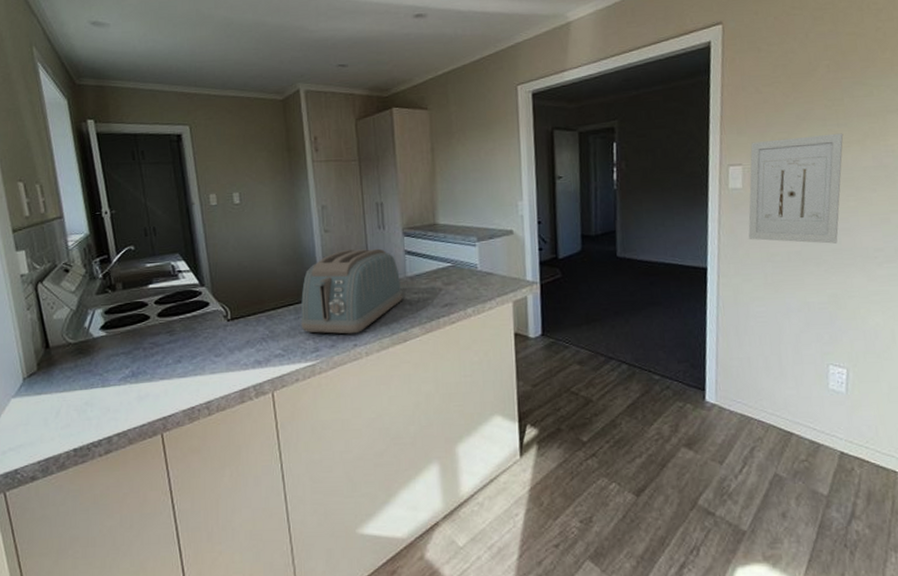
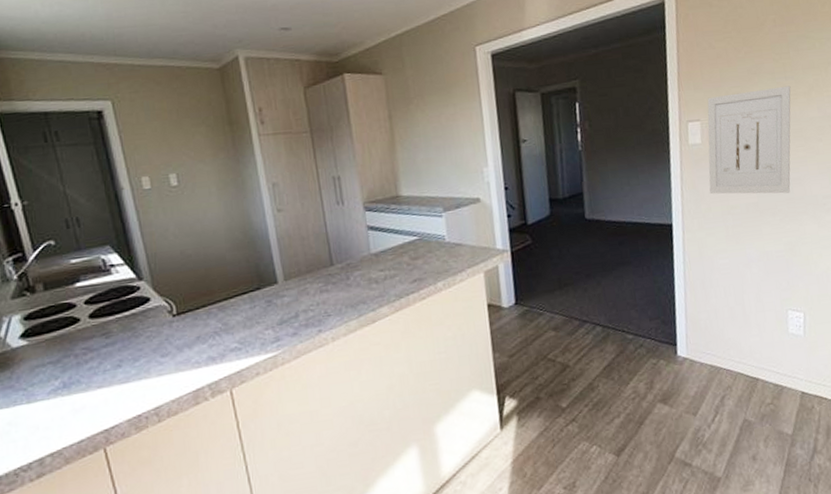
toaster: present [300,248,403,334] -> none [256,225,369,322]

